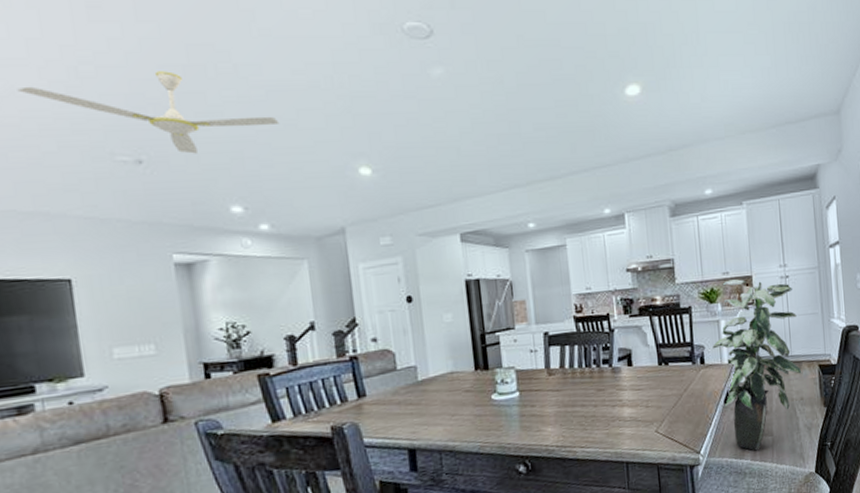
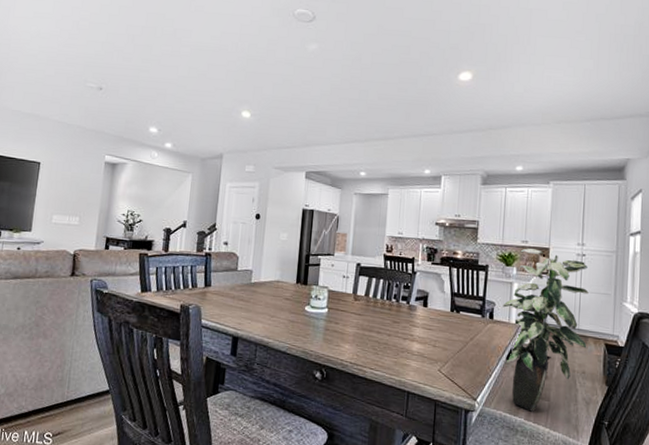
ceiling fan: present [17,71,280,154] -> none [41,29,195,88]

